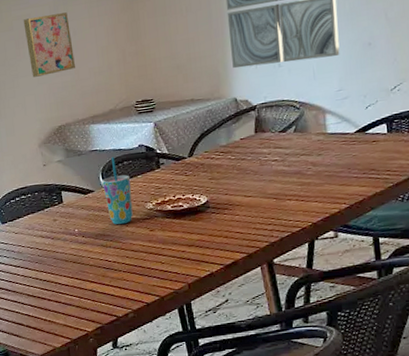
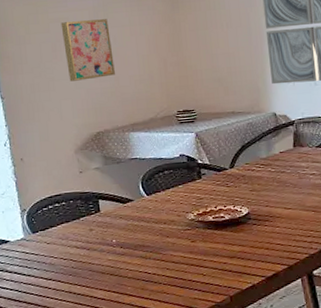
cup: present [102,157,133,224] -> none [142,166,174,235]

